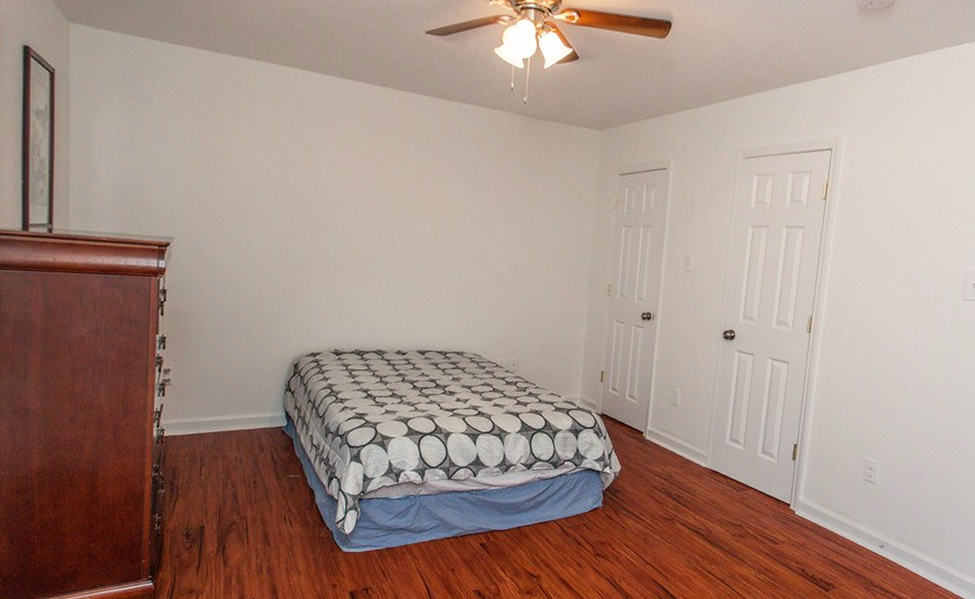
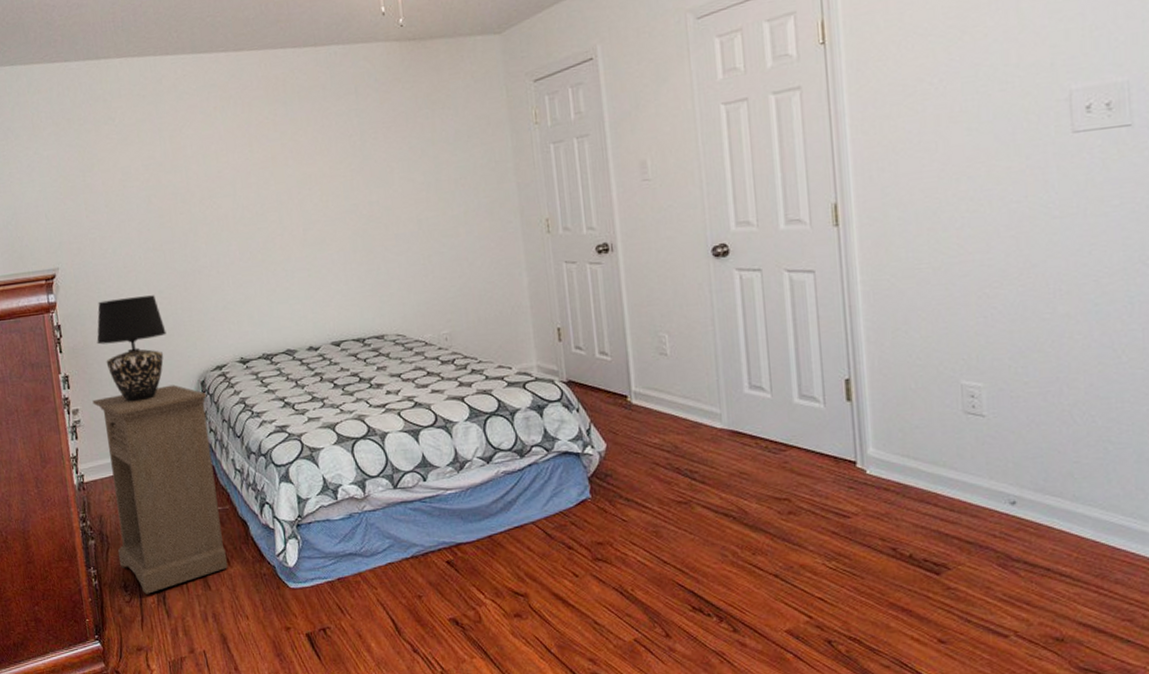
nightstand: none [185,362,297,544] -> present [92,384,228,594]
table lamp: none [200,276,270,372] -> present [96,295,167,402]

